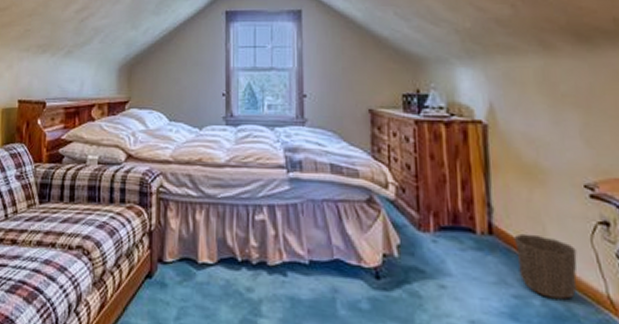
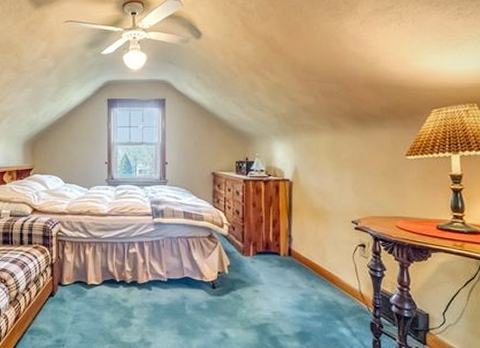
waste basket: present [515,233,578,301] -> none [305,254,343,296]

